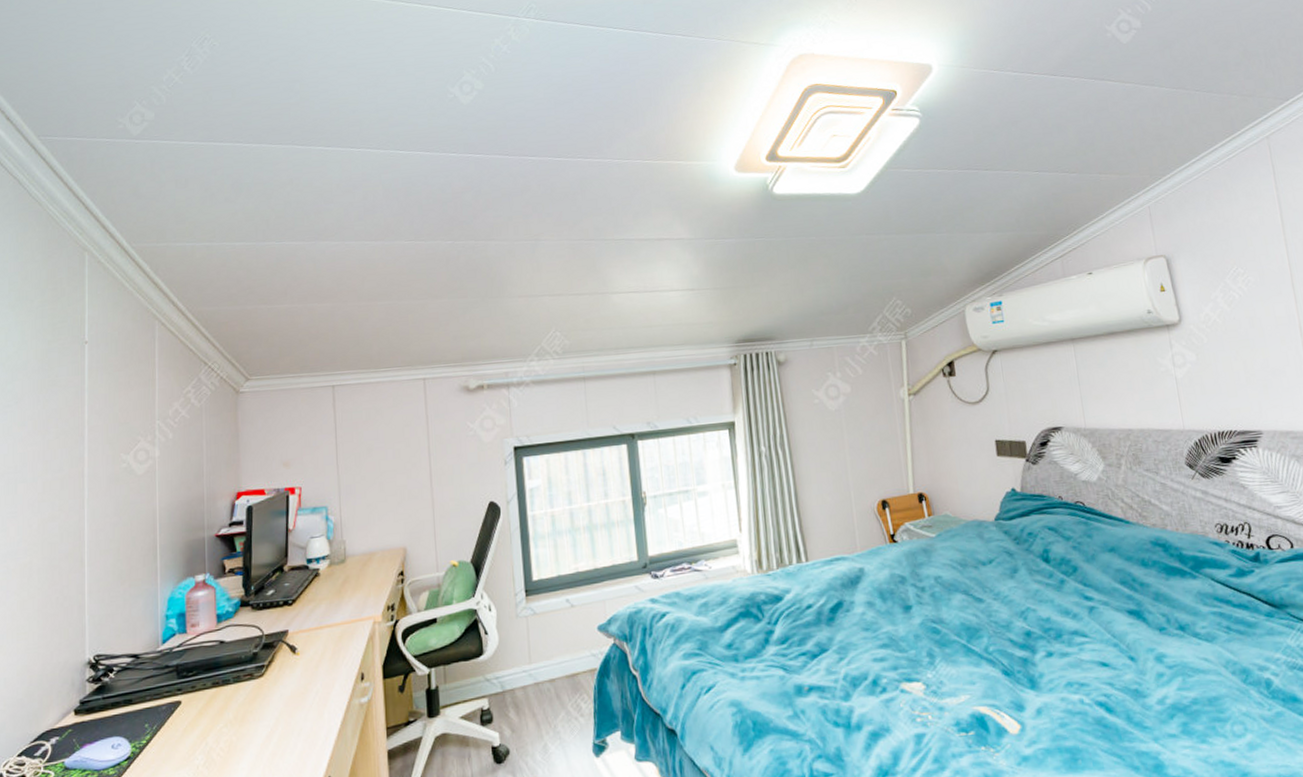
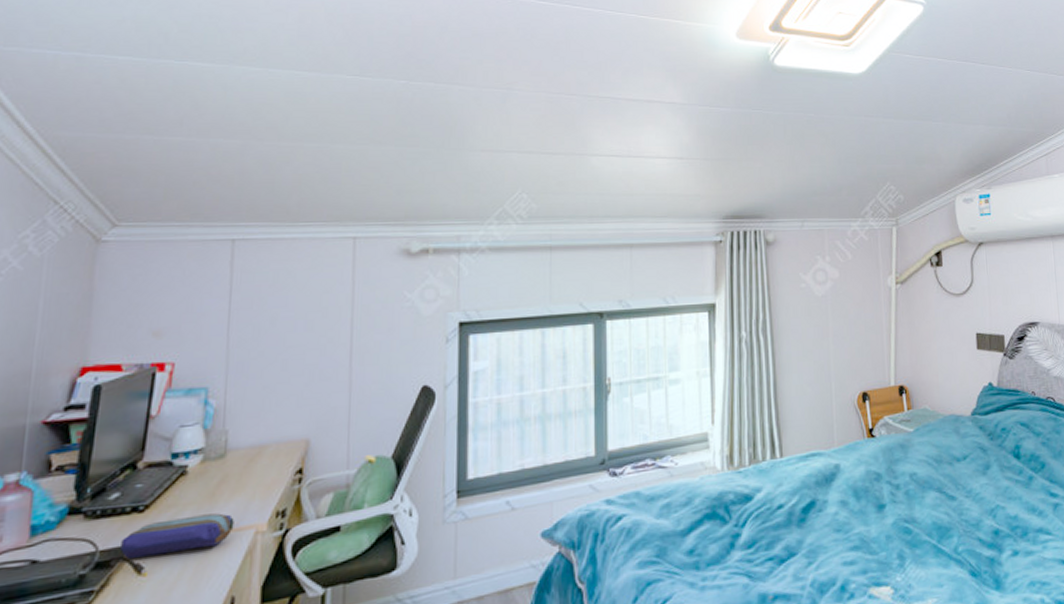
pencil case: none [279,607,358,642] -> present [121,513,234,560]

